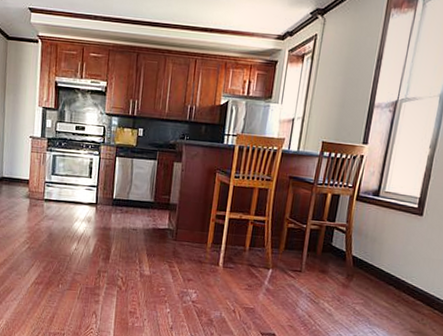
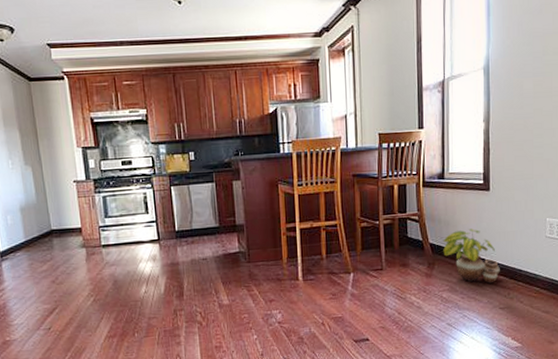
potted plant: none [364,248,419,306] -> present [443,229,500,284]

